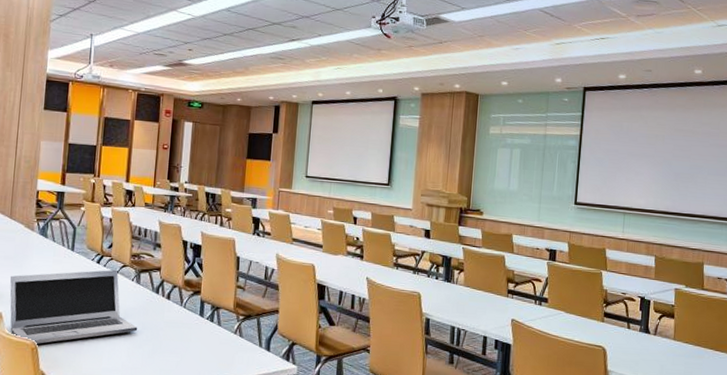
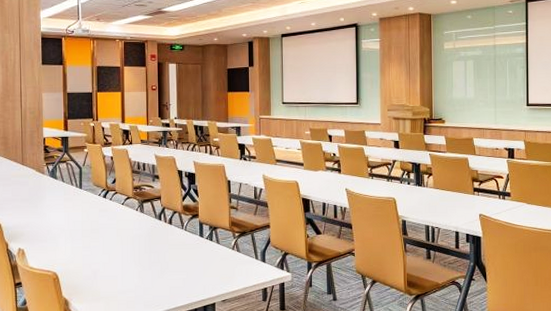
laptop: present [10,269,138,344] -> none [28,202,146,274]

